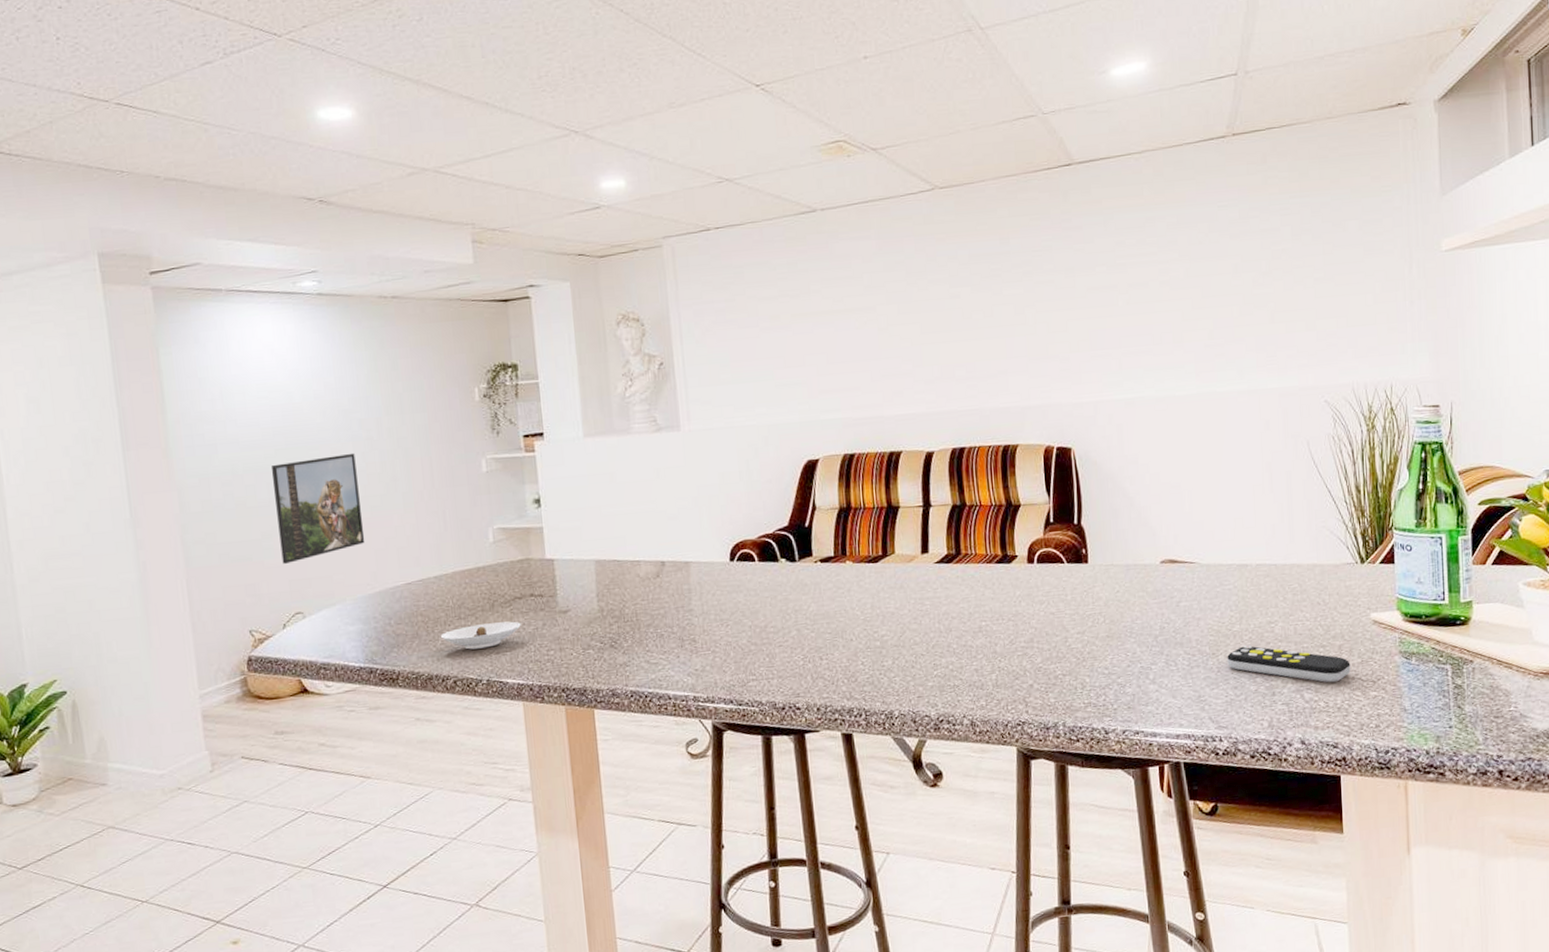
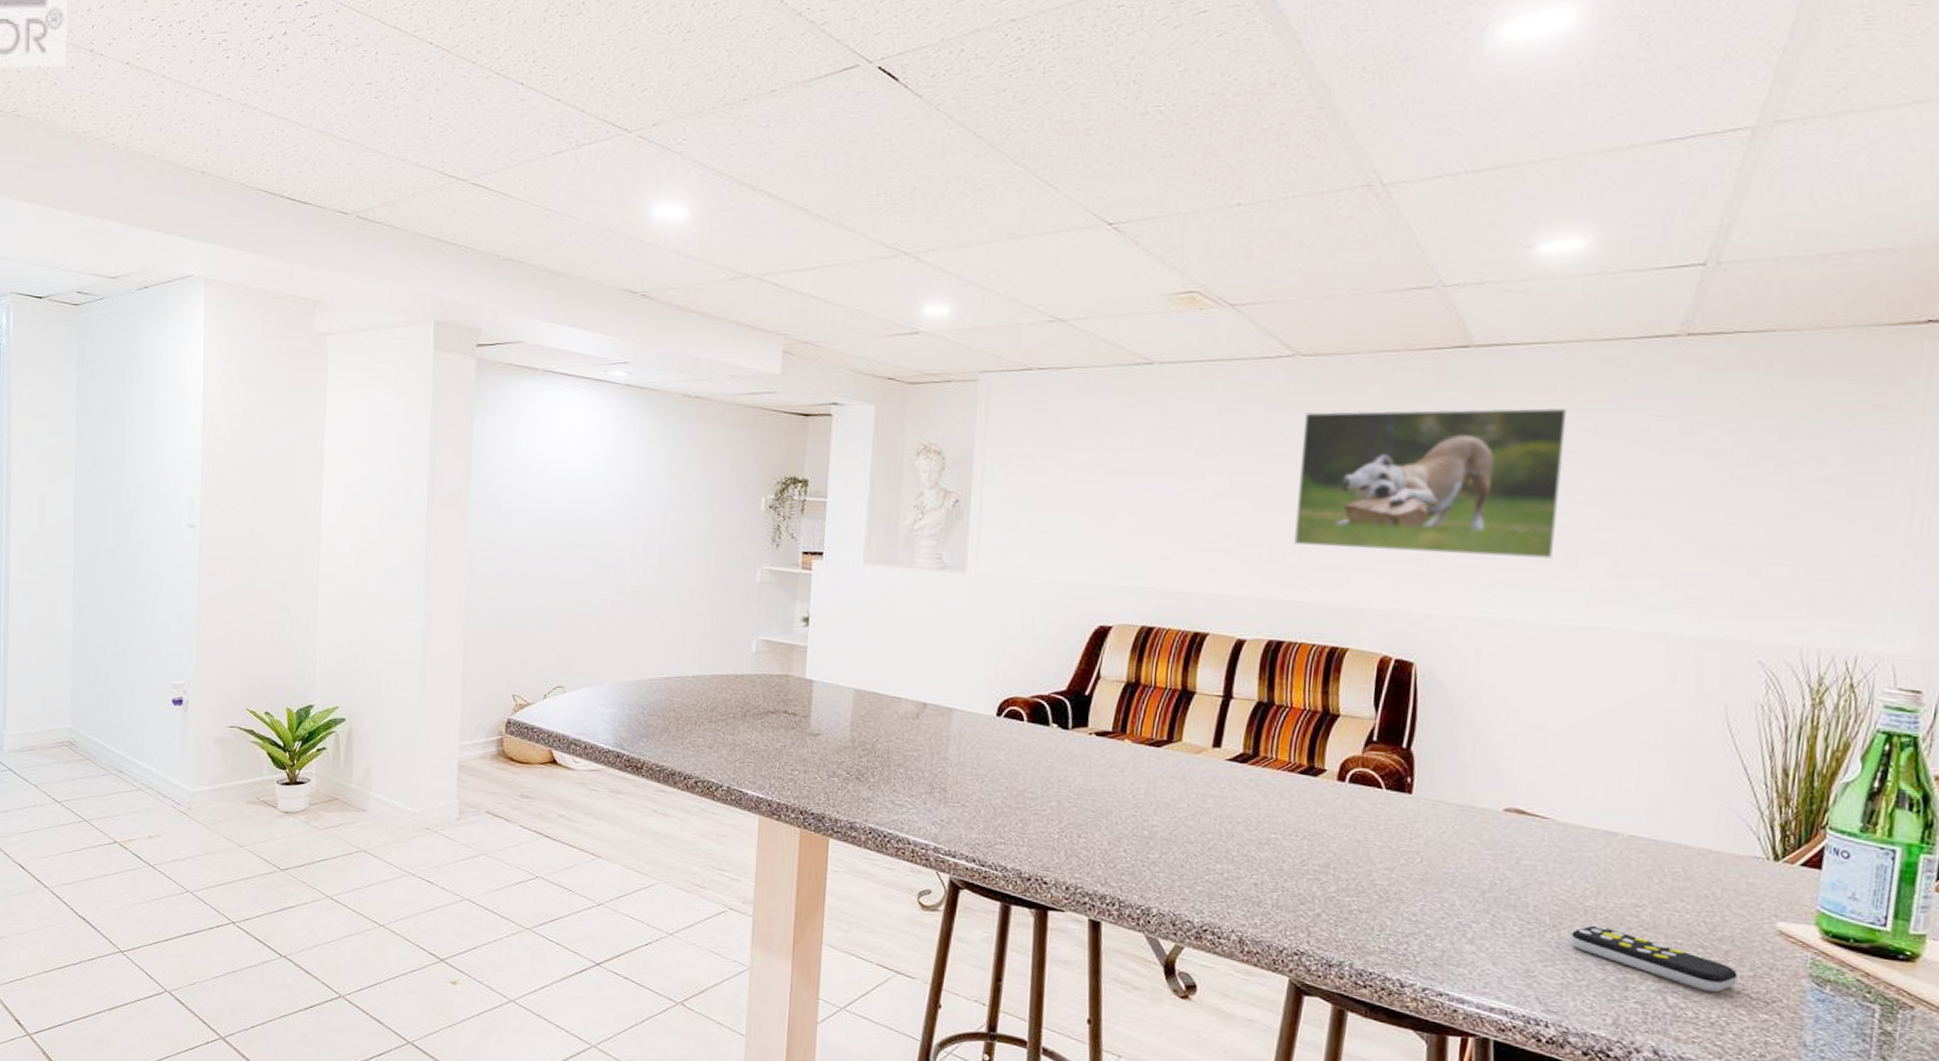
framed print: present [272,453,365,564] -> none [553,542,636,638]
saucer: present [440,621,521,650] -> none [689,730,770,756]
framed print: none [950,208,1164,359] -> present [1294,407,1568,559]

